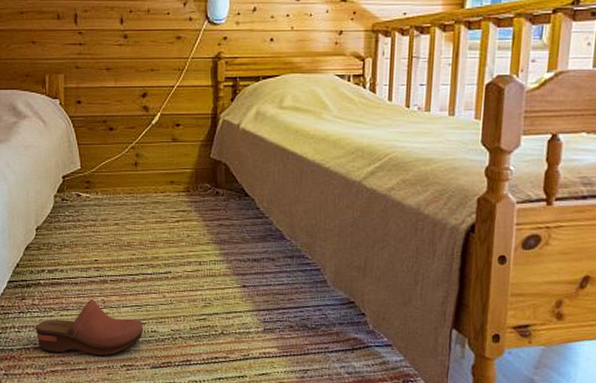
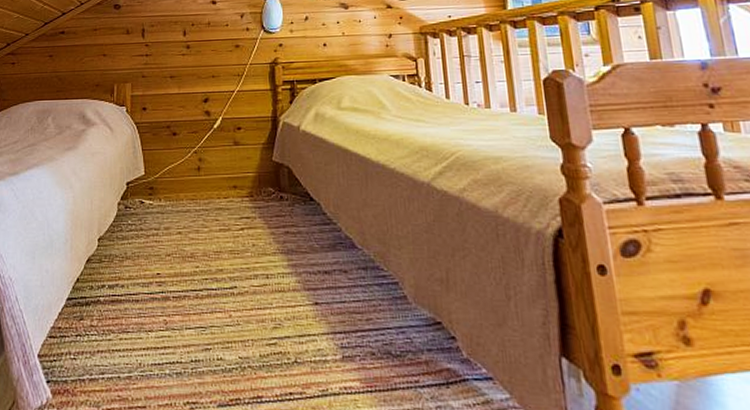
clog: present [35,299,144,357] -> none [92,319,209,391]

